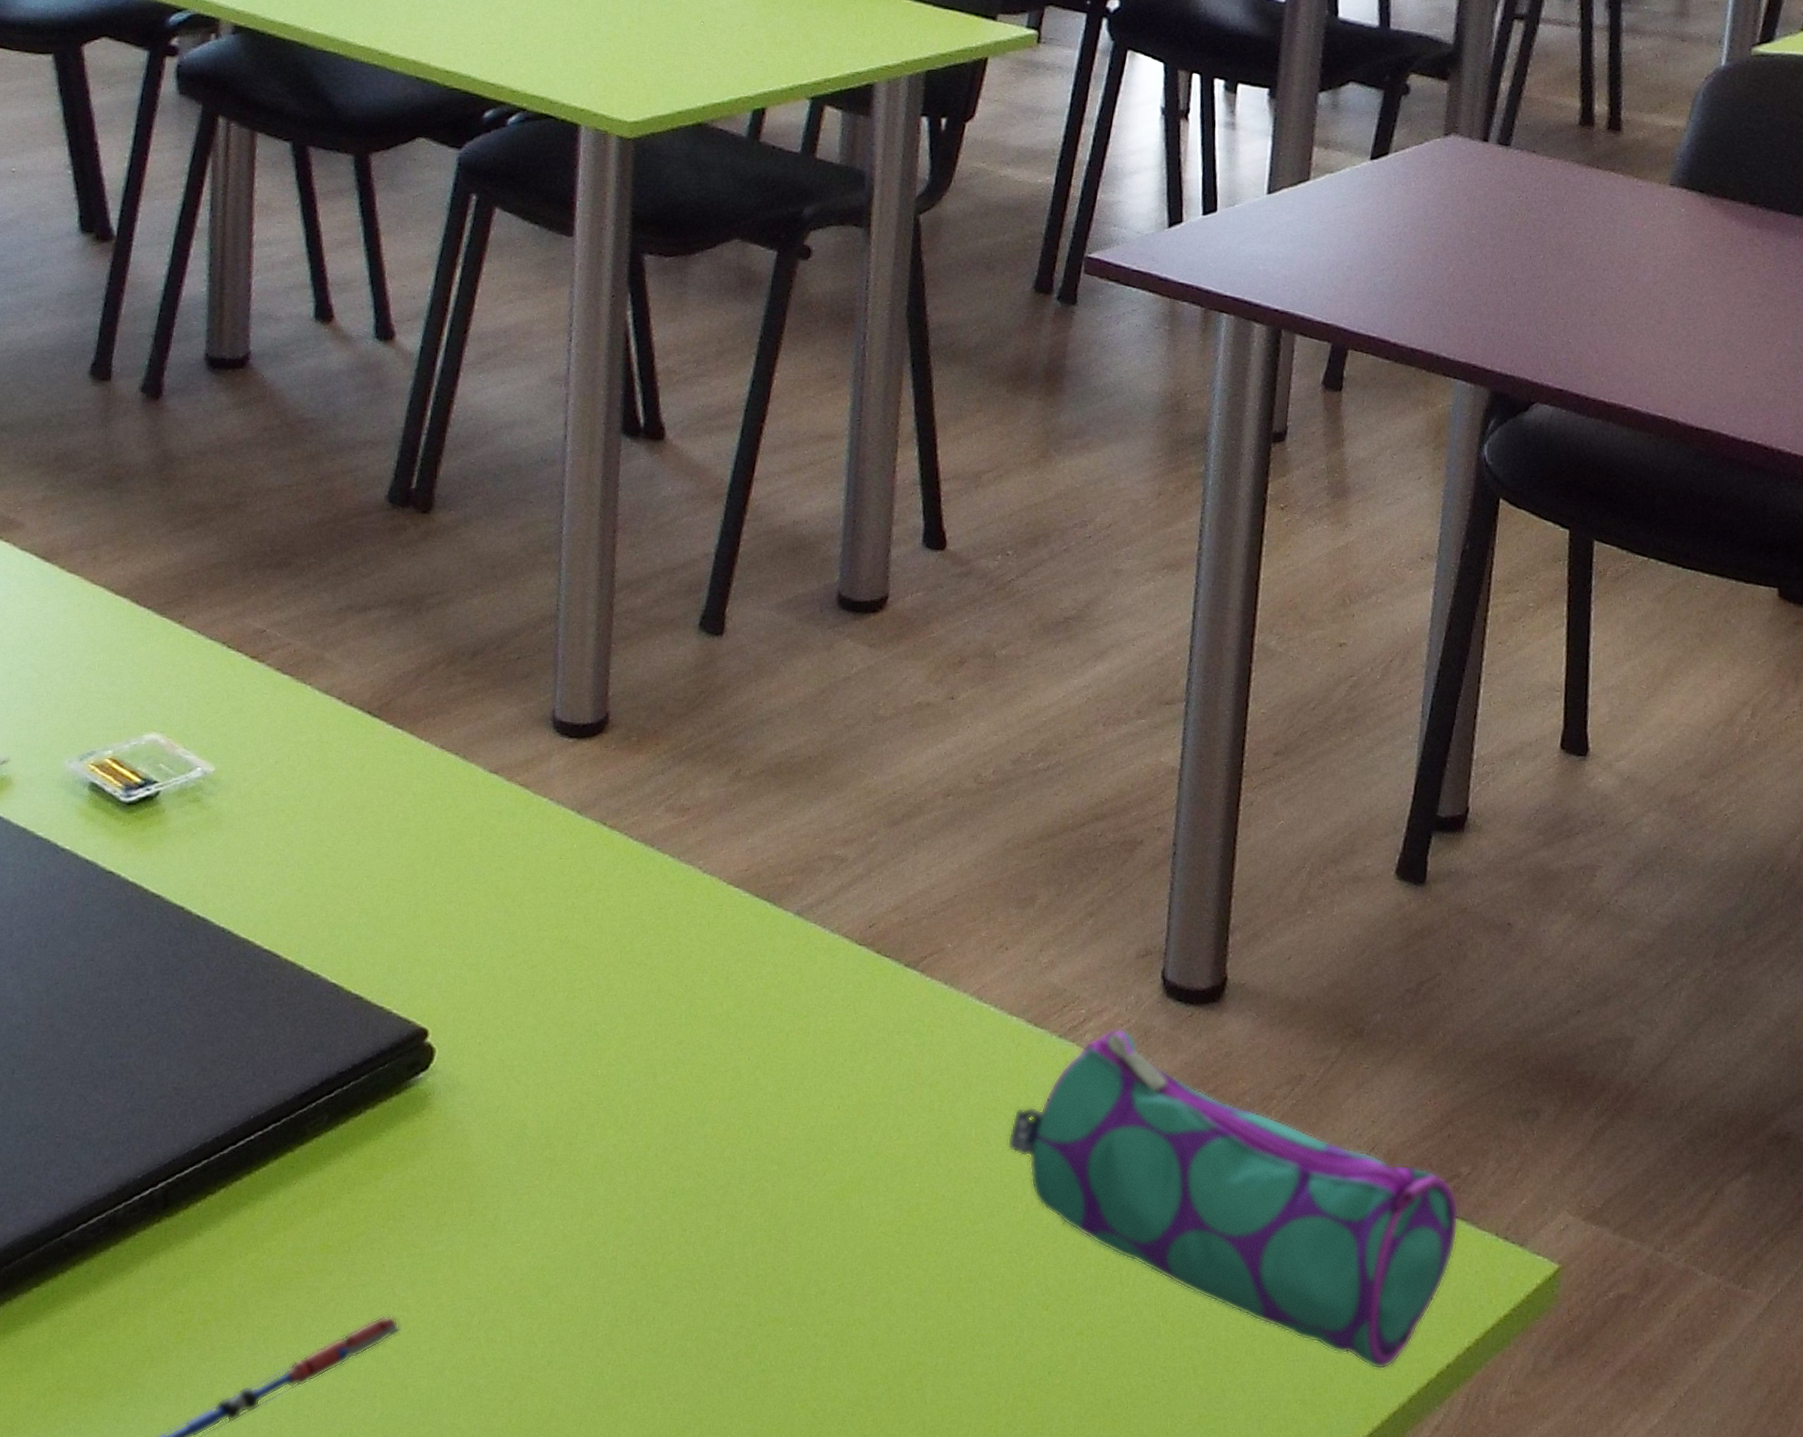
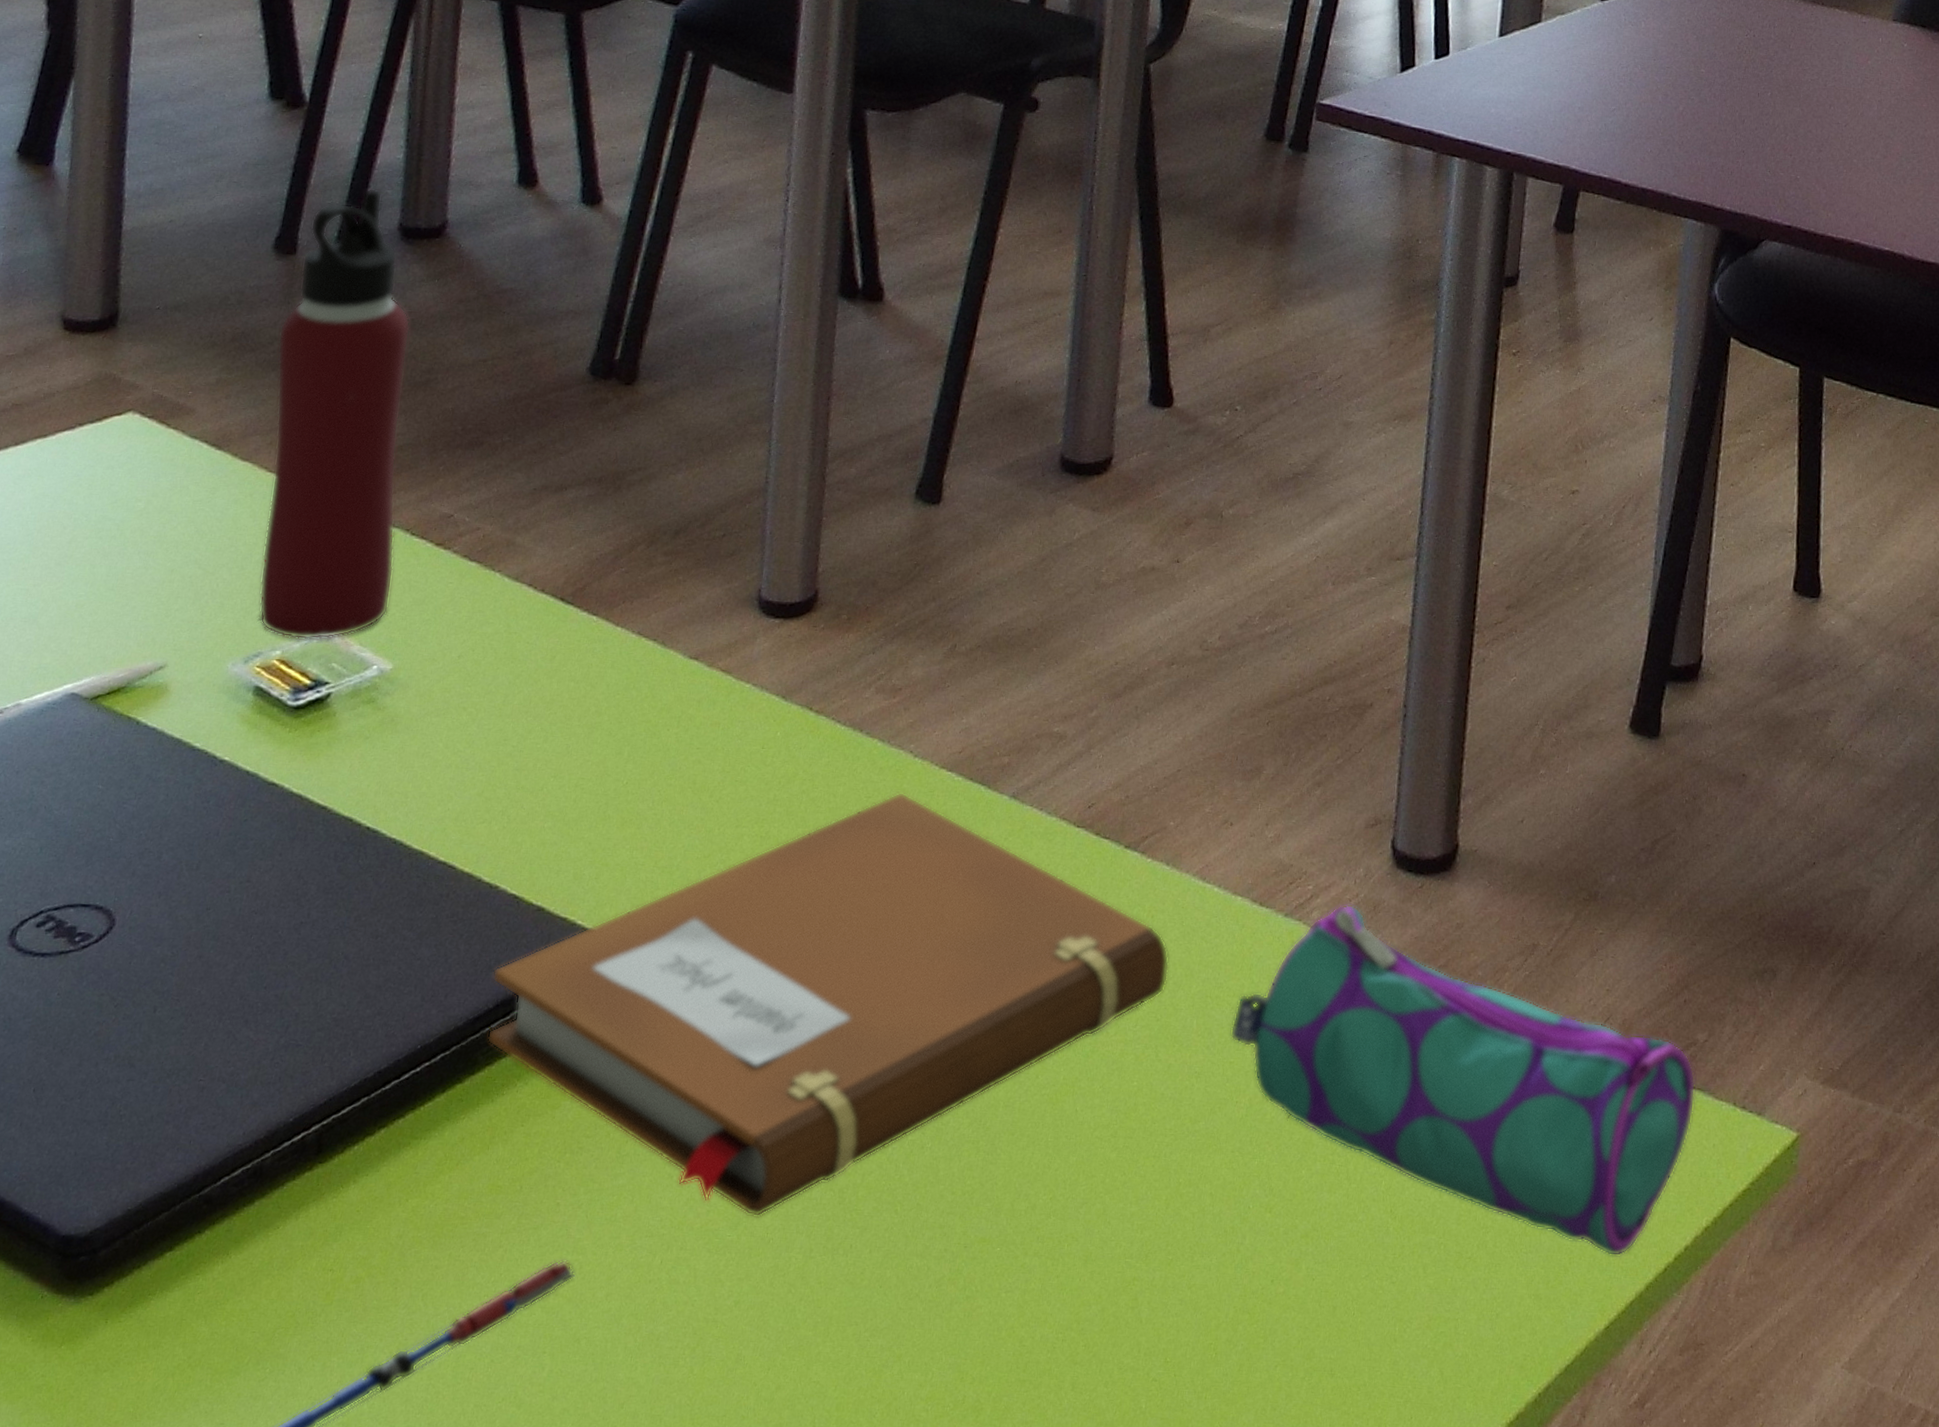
water bottle: none [90,319,220,742] -> present [259,188,411,640]
notebook: none [314,904,948,1288] -> present [487,791,1169,1218]

